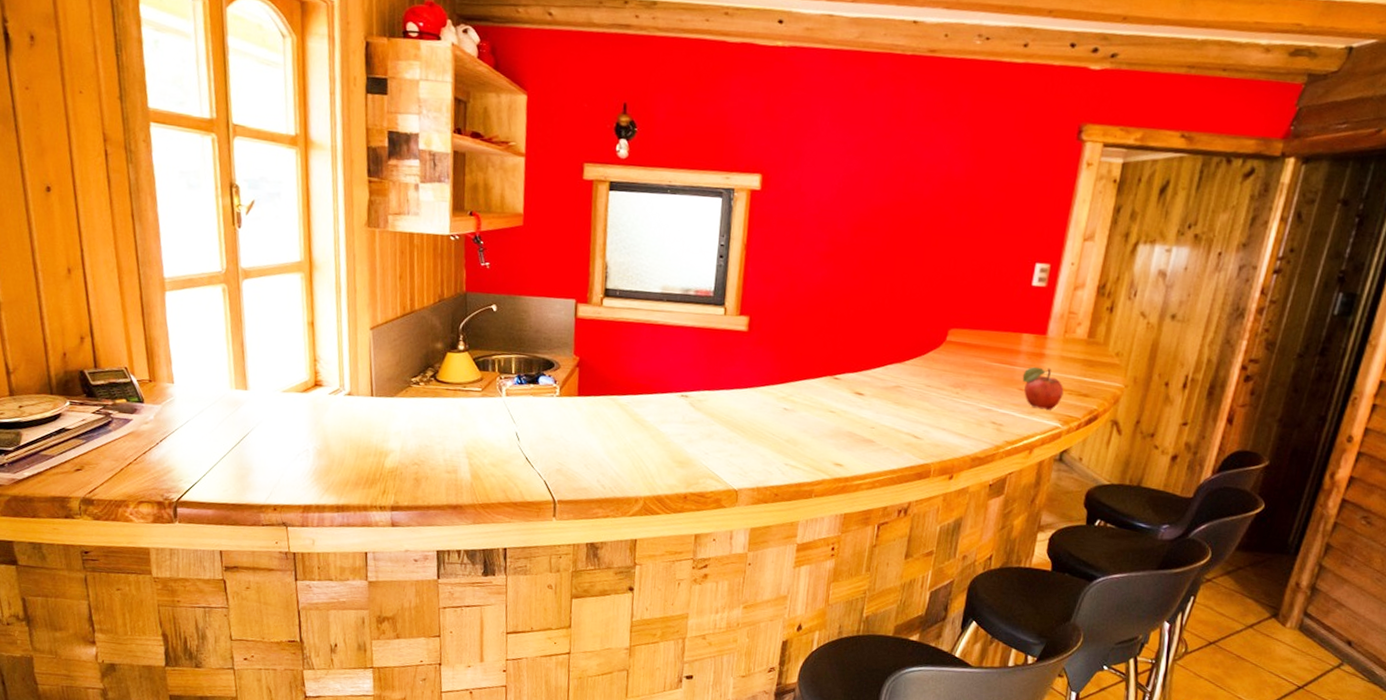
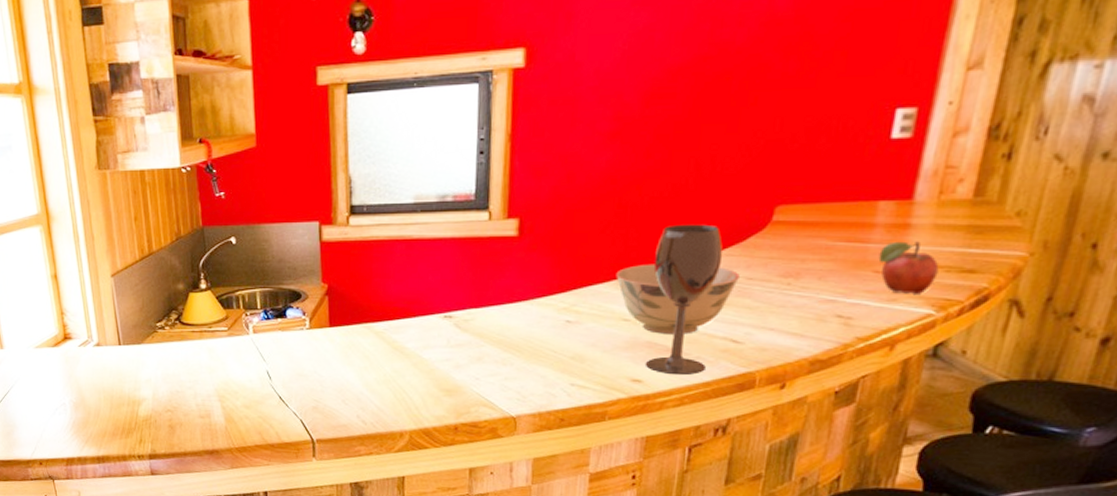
bowl: none [825,366,921,428] -> present [616,264,740,334]
wine glass: none [846,335,909,463] -> present [646,224,723,376]

